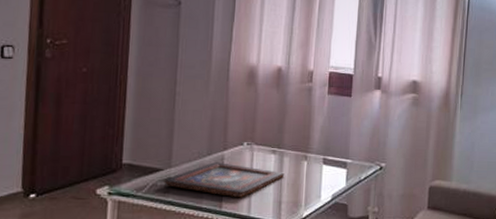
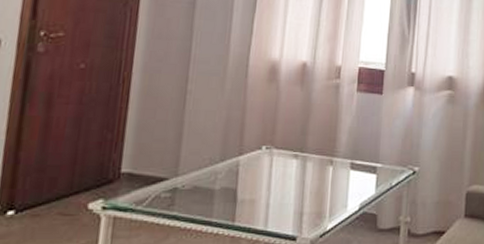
decorative tray: present [164,162,285,197] -> none [168,169,308,209]

